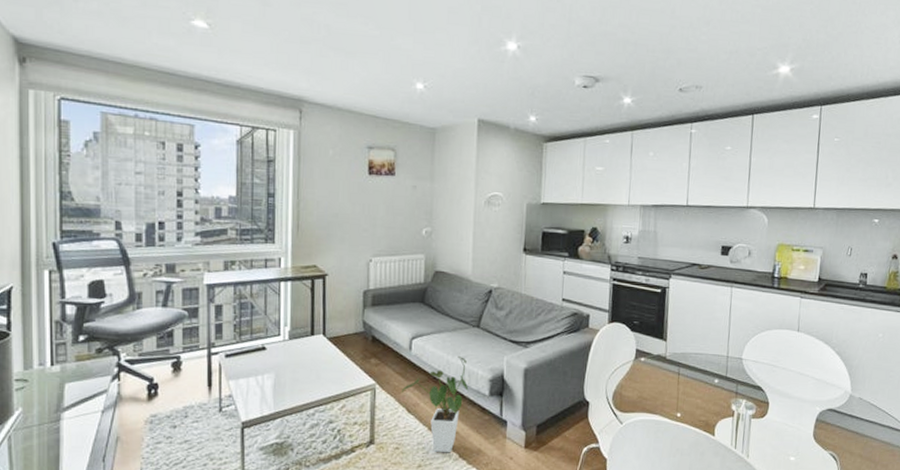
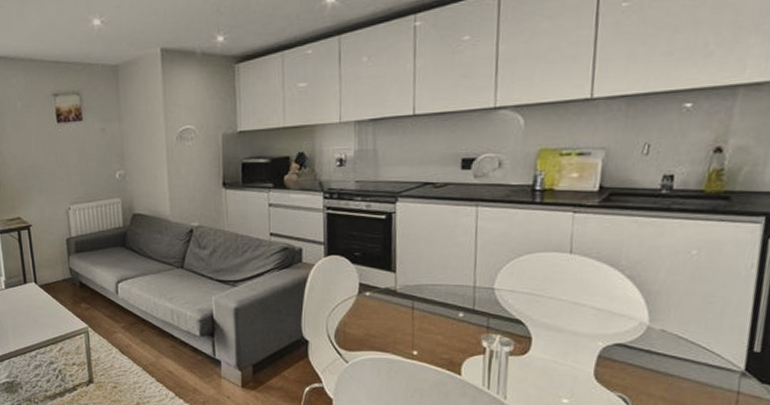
house plant: present [401,355,469,453] -> none [112,297,179,392]

